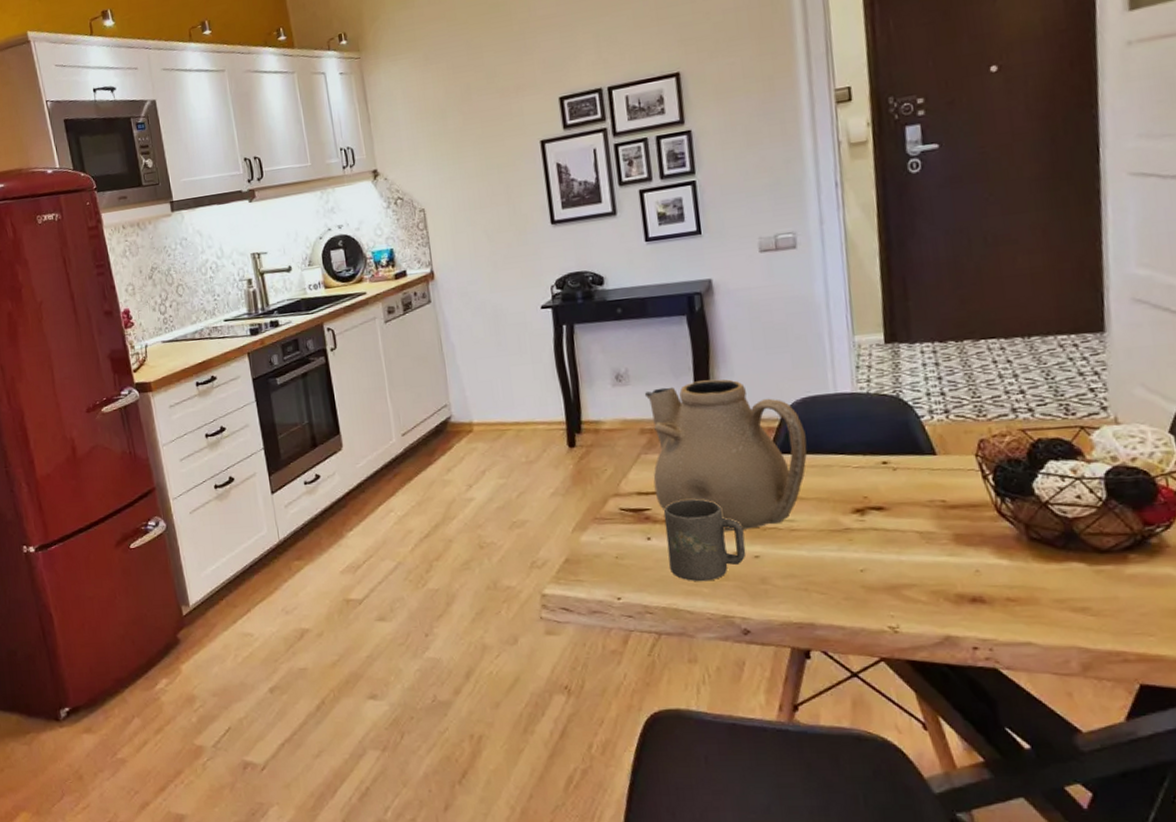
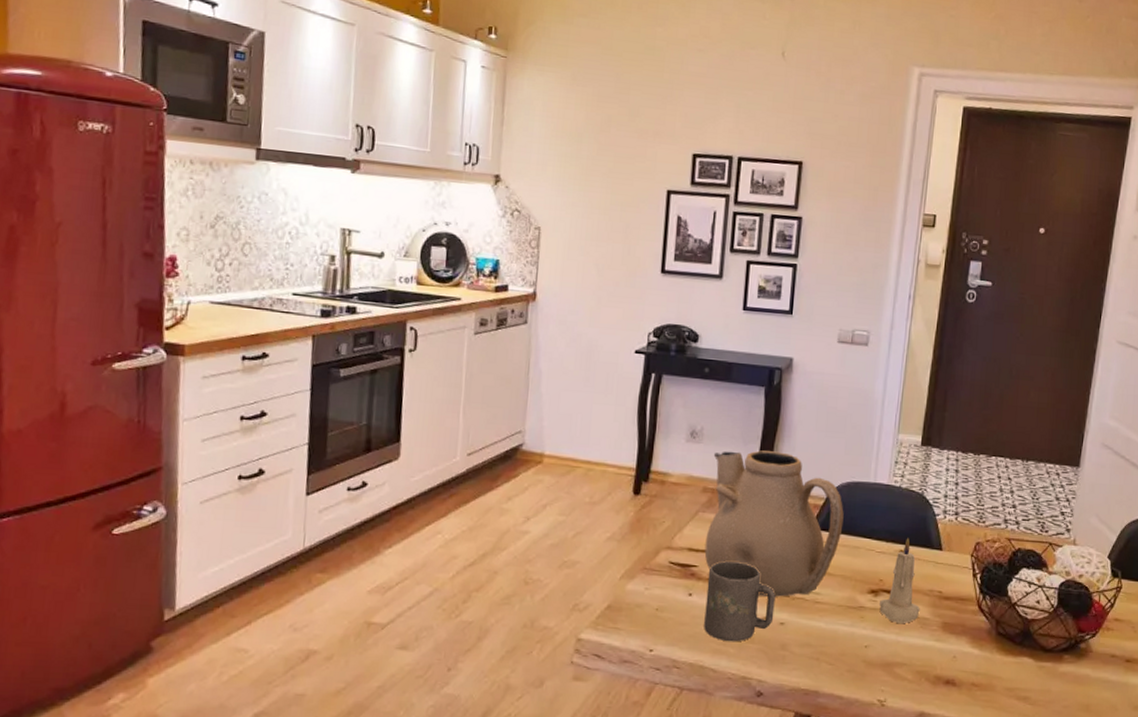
candle: none [869,446,922,542] -> present [879,537,920,624]

